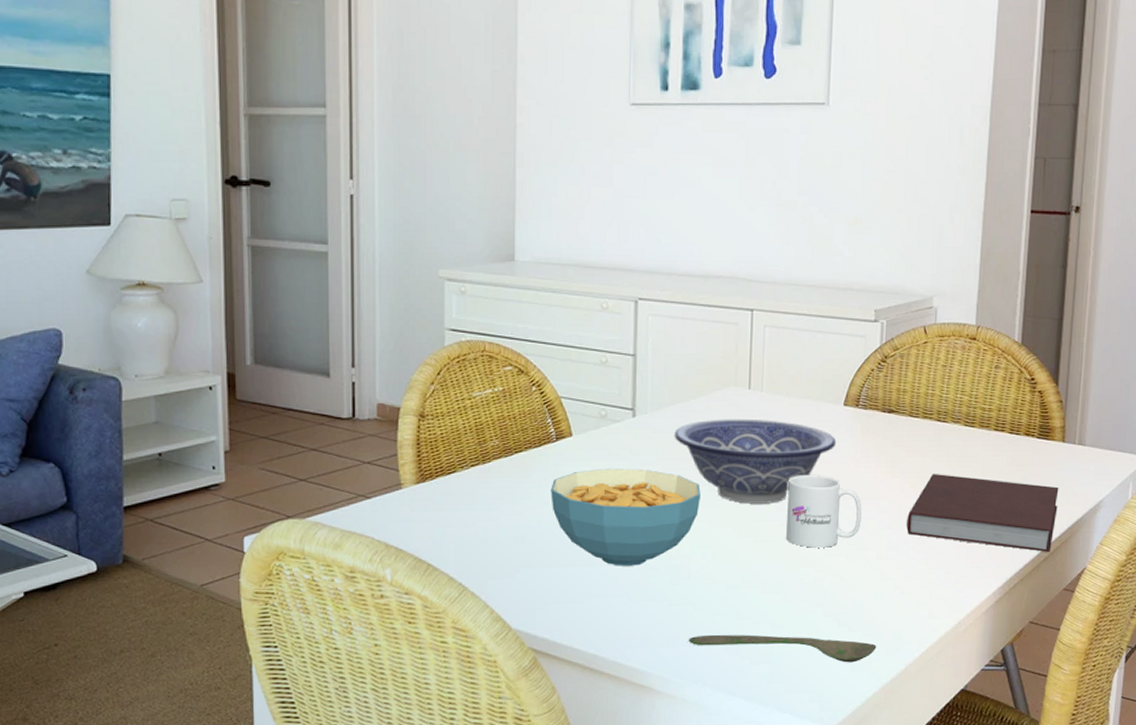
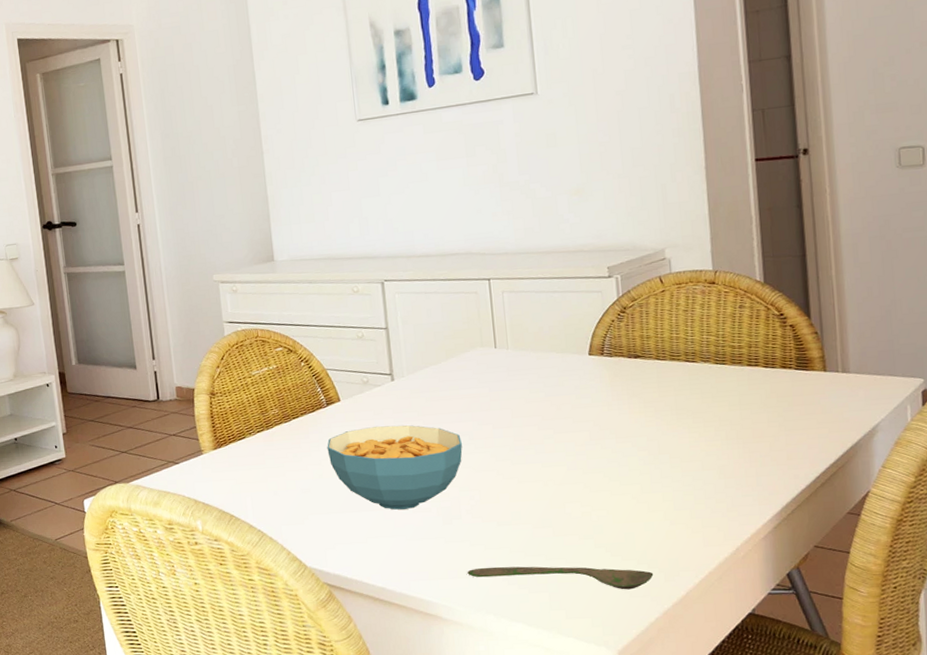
decorative bowl: present [674,419,837,504] -> none [431,373,586,449]
mug: present [786,474,862,548] -> none [544,419,621,486]
notebook: present [906,473,1059,553] -> none [667,410,829,479]

